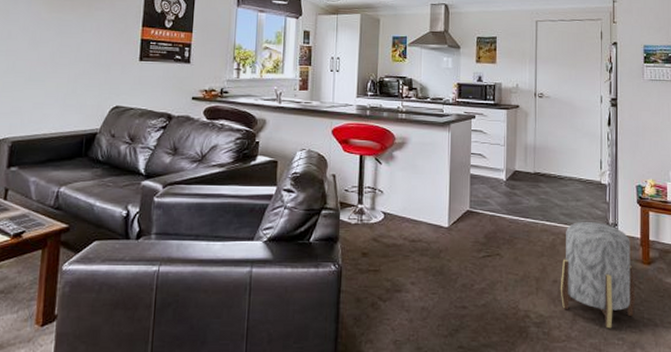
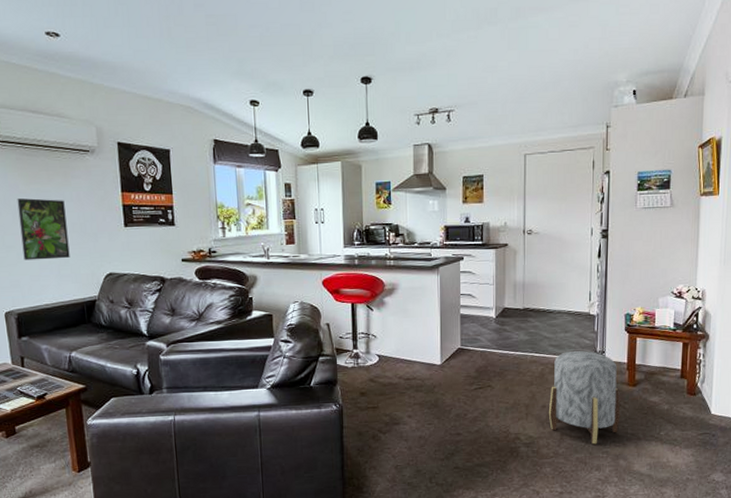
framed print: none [31,24,84,88] -> present [17,198,70,261]

